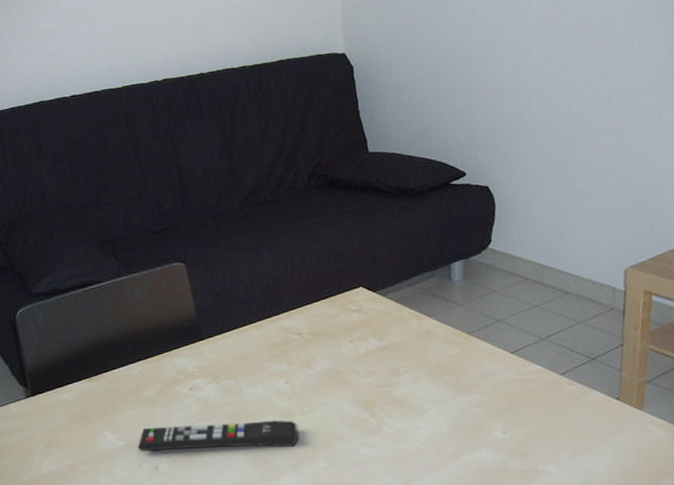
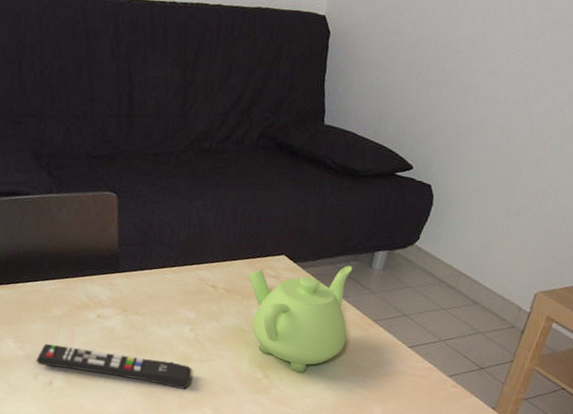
teapot: none [330,283,446,404] -> present [248,265,353,373]

